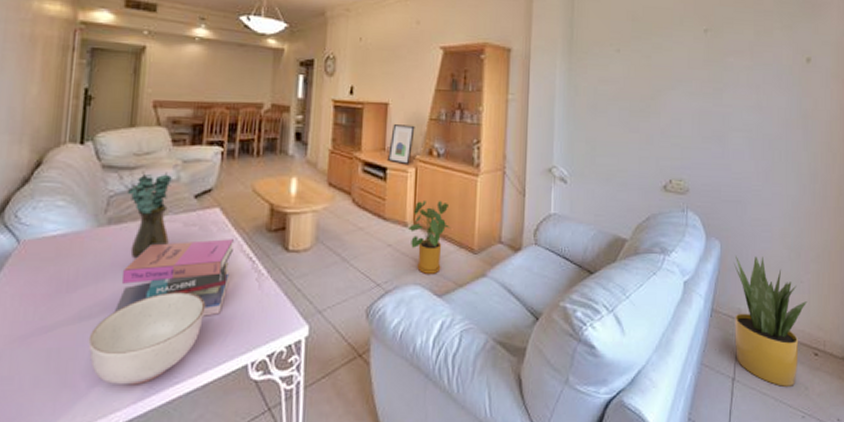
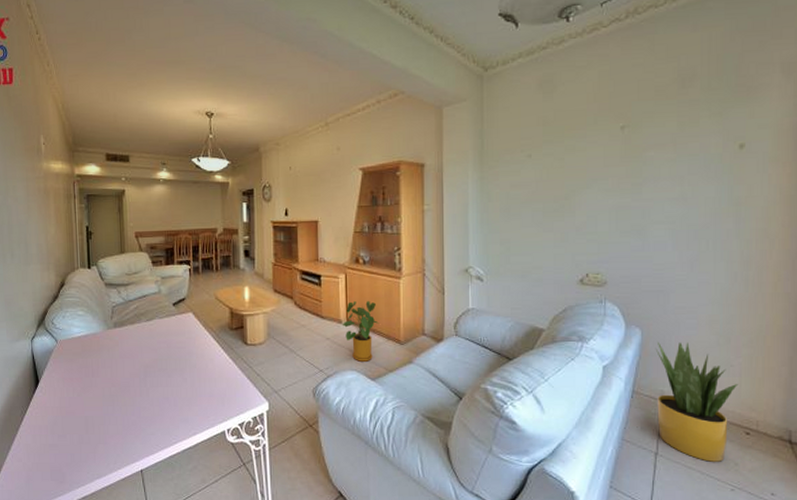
bowl: present [88,292,206,385] -> none [111,377,190,444]
books: present [115,239,234,316] -> none [127,336,205,395]
vase: present [126,171,172,261] -> none [124,287,158,354]
picture frame: present [388,124,415,164] -> none [321,238,342,271]

